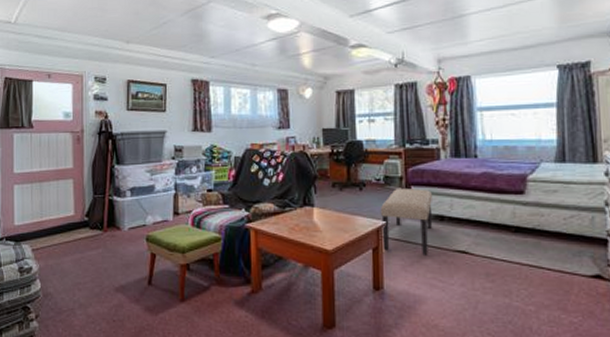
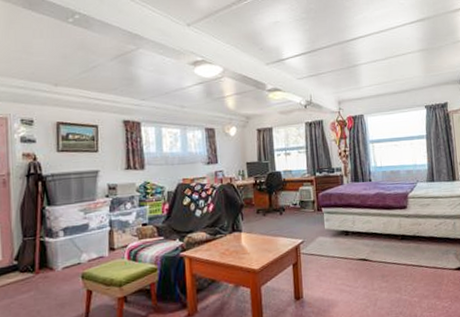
bench: present [380,187,433,255] -> none [297,210,340,266]

